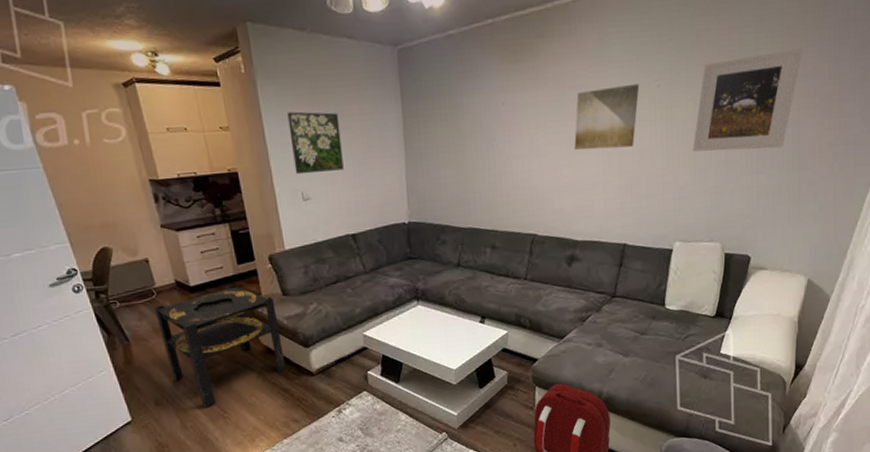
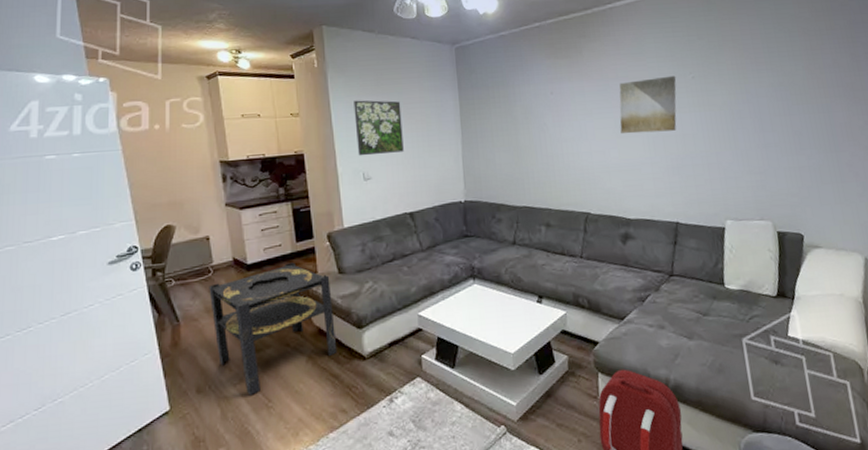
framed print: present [693,48,802,152] -> none [731,45,820,135]

